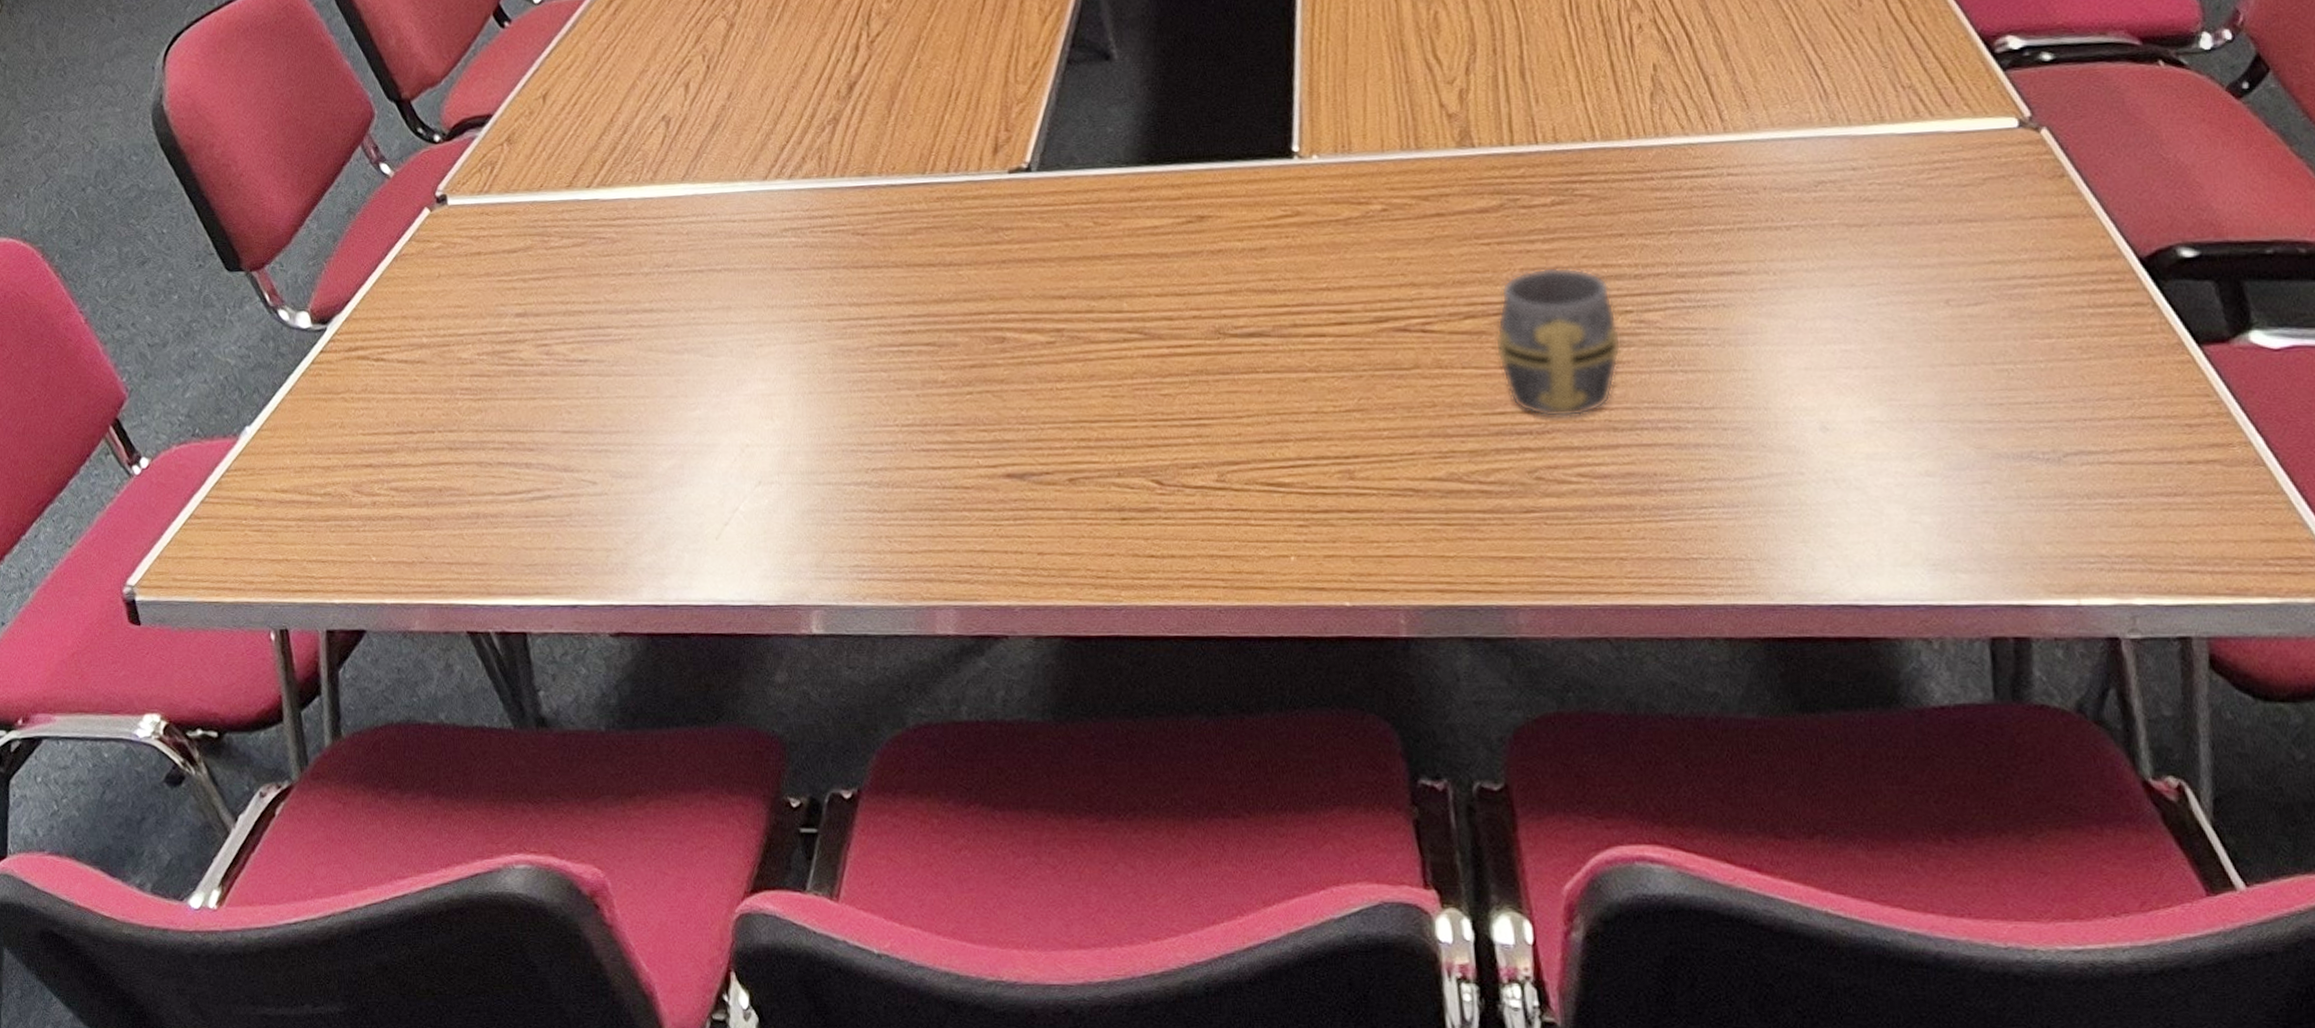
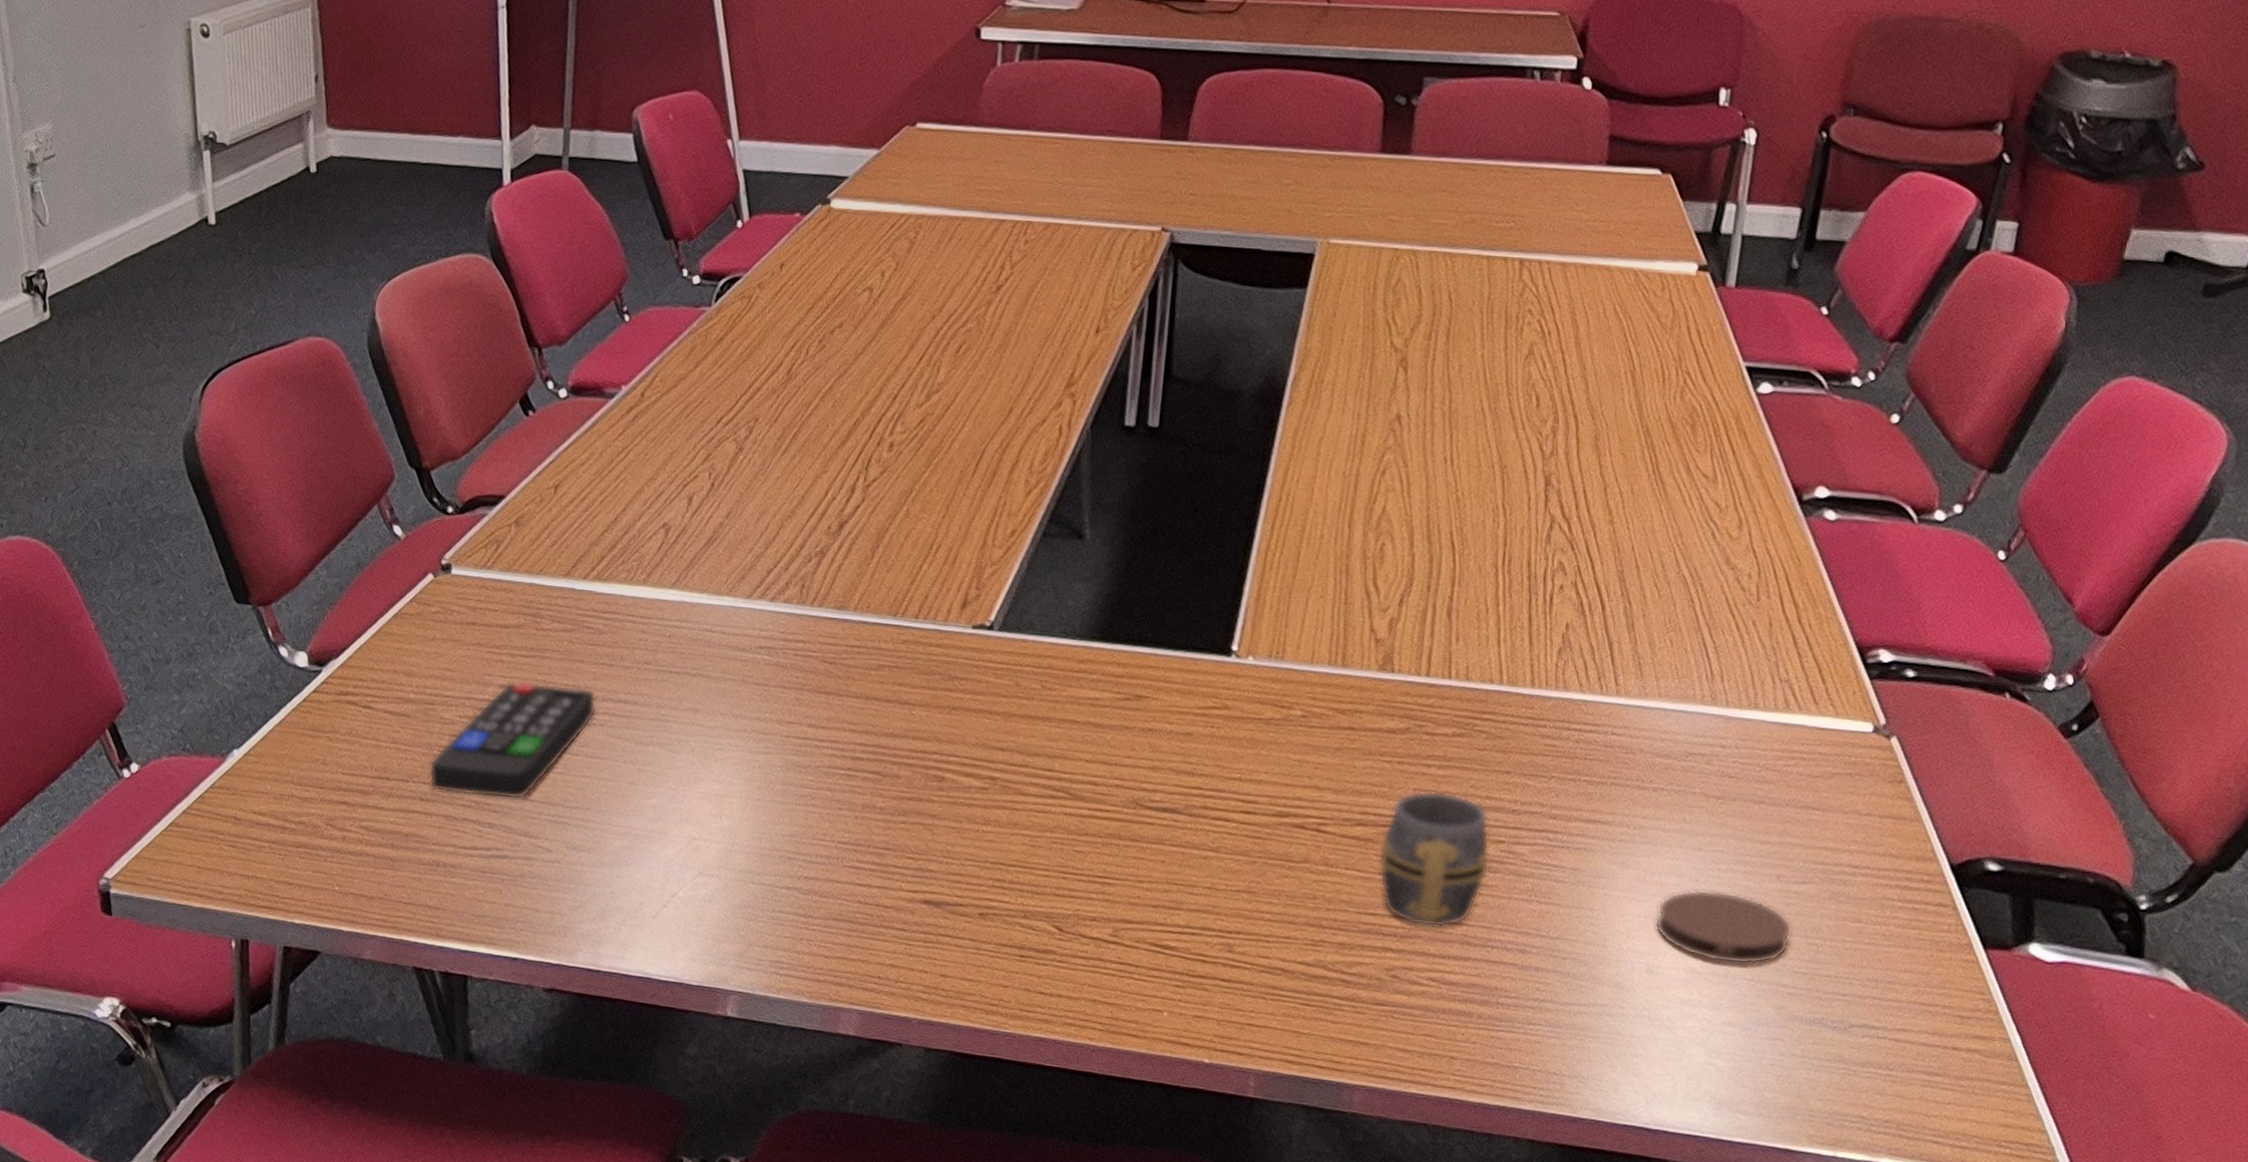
remote control: none [453,303,621,438] -> present [429,680,596,800]
coaster: none [1818,327,1976,407] -> present [1654,889,1793,965]

